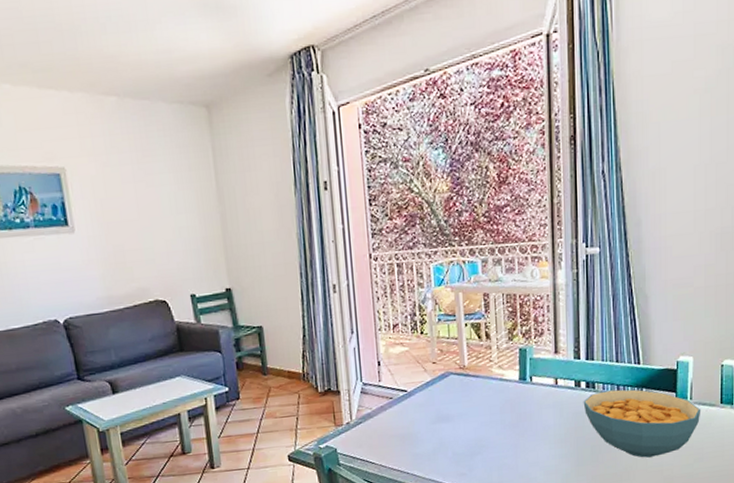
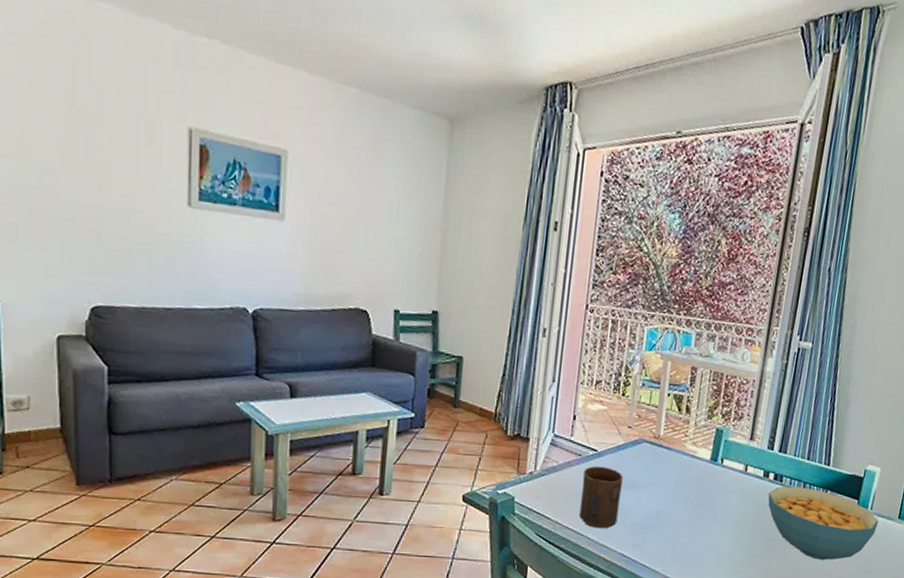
cup: none [397,405,440,465] -> present [579,466,623,529]

